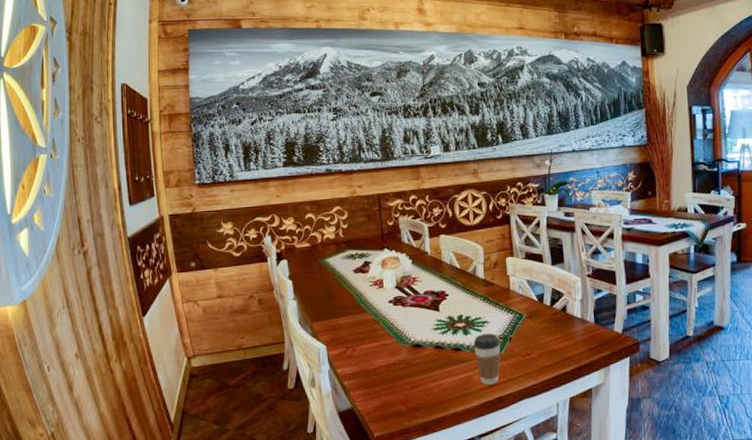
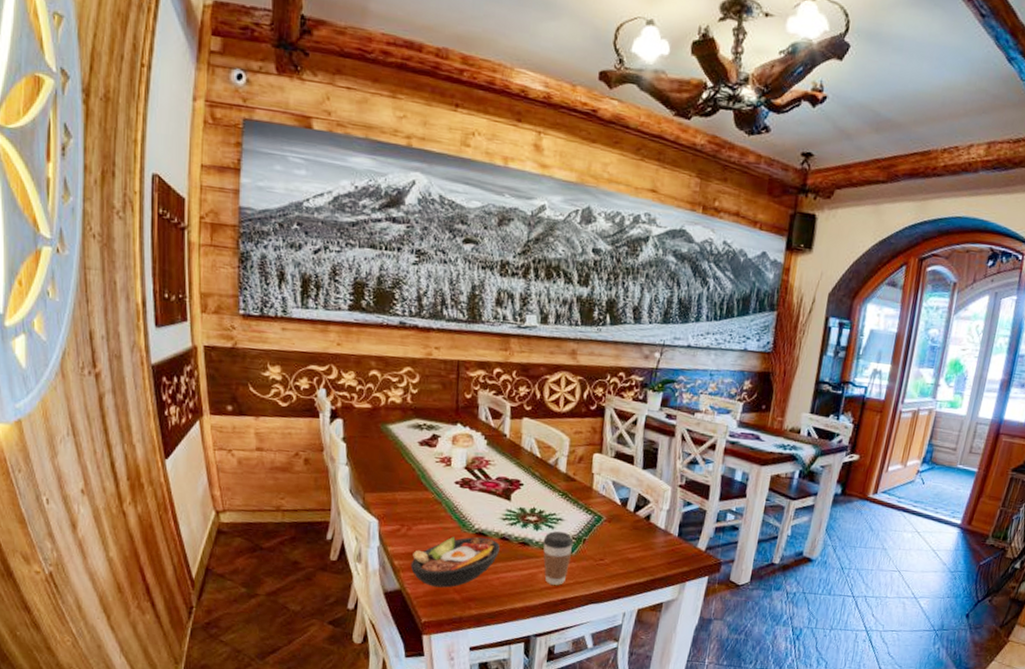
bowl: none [358,348,437,402] -> present [410,536,501,588]

